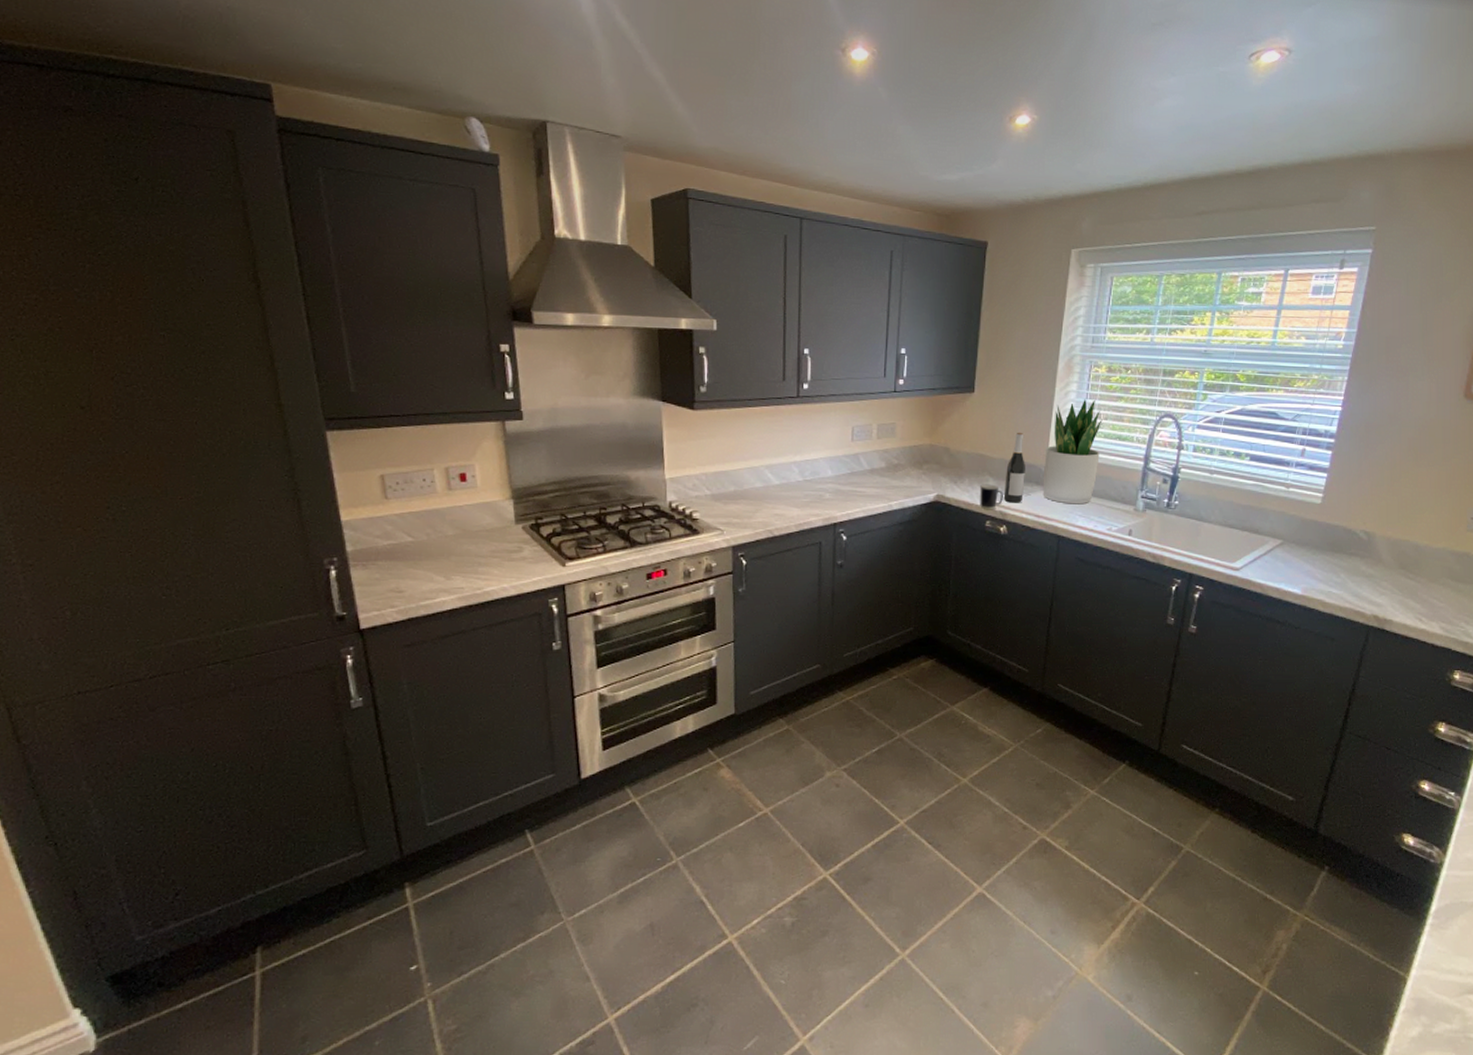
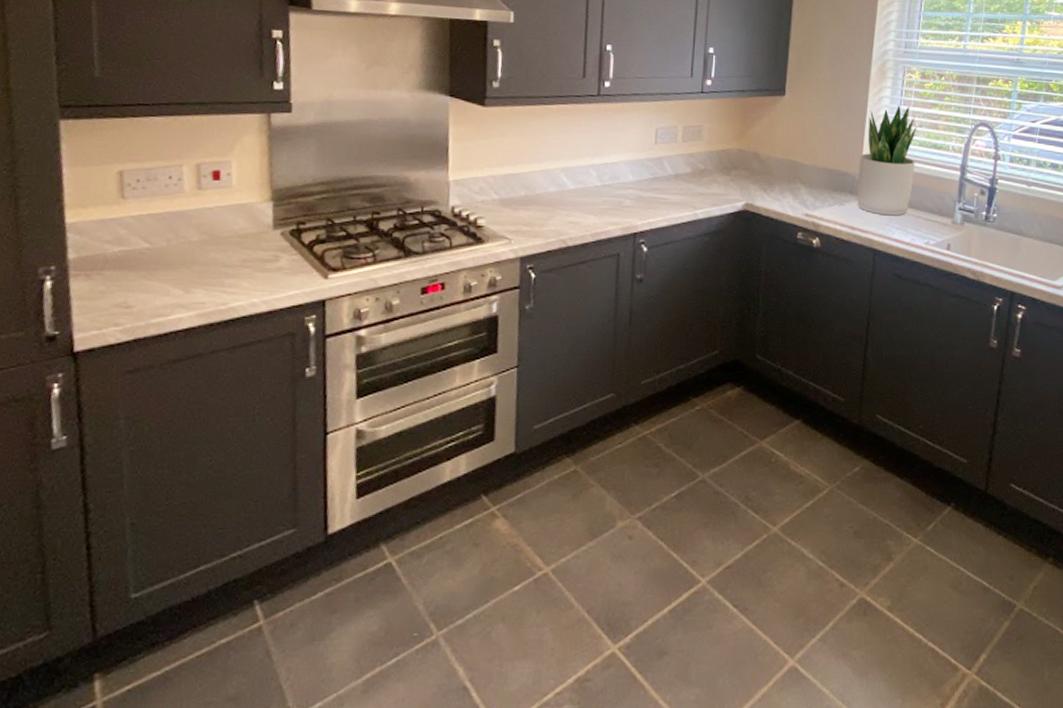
mug: present [980,484,1003,509] -> none [791,192,816,220]
wine bottle: present [1003,432,1026,503] -> none [816,138,840,214]

